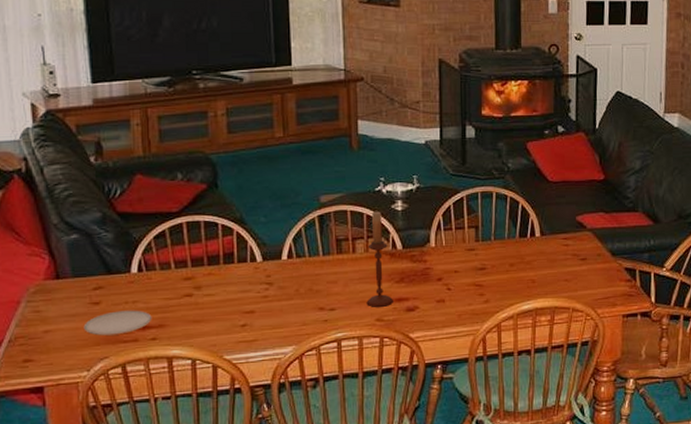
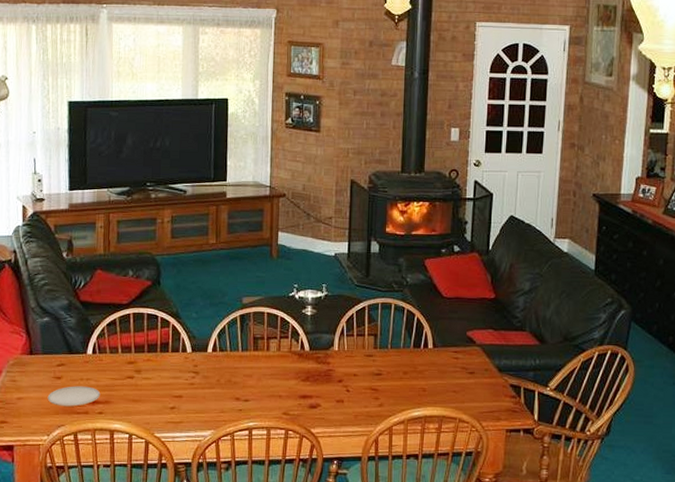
candlestick: present [366,210,393,307] -> none [276,313,299,402]

